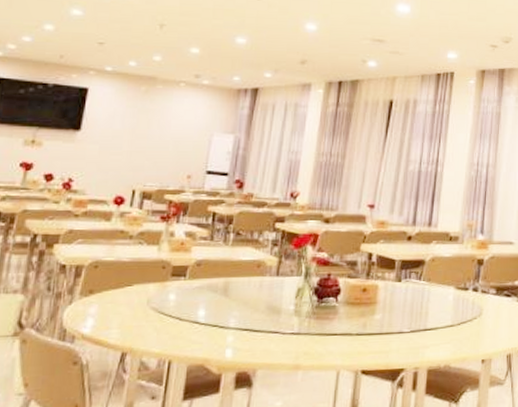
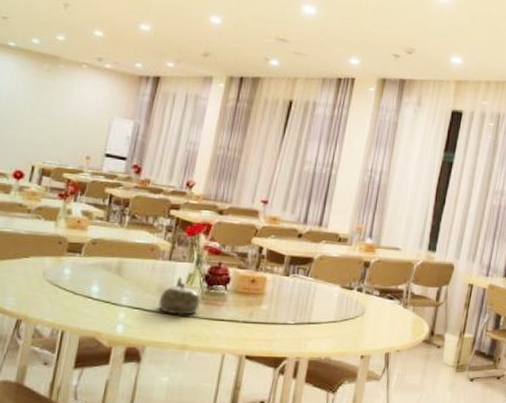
teapot: none [268,291,311,333] -> present [158,276,200,315]

